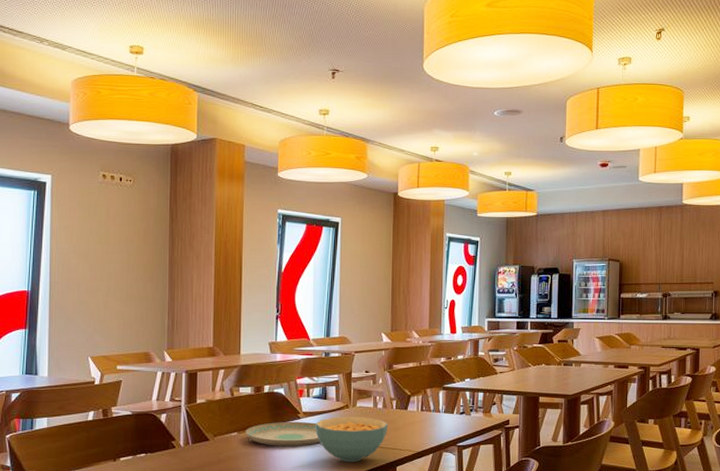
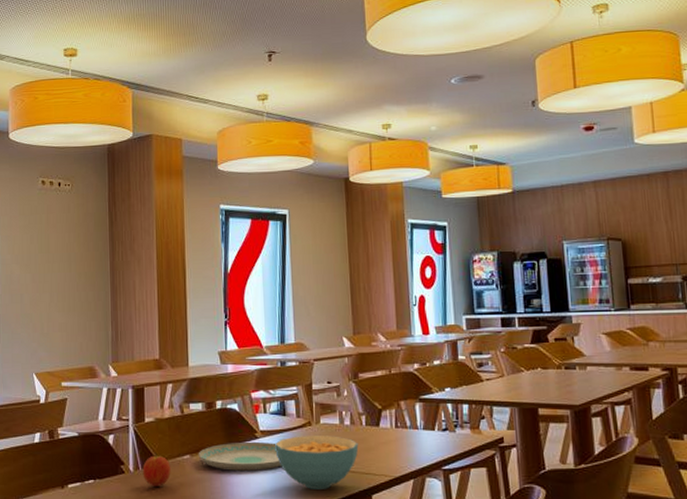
fruit: none [192,430,219,460] -> present [142,452,171,486]

